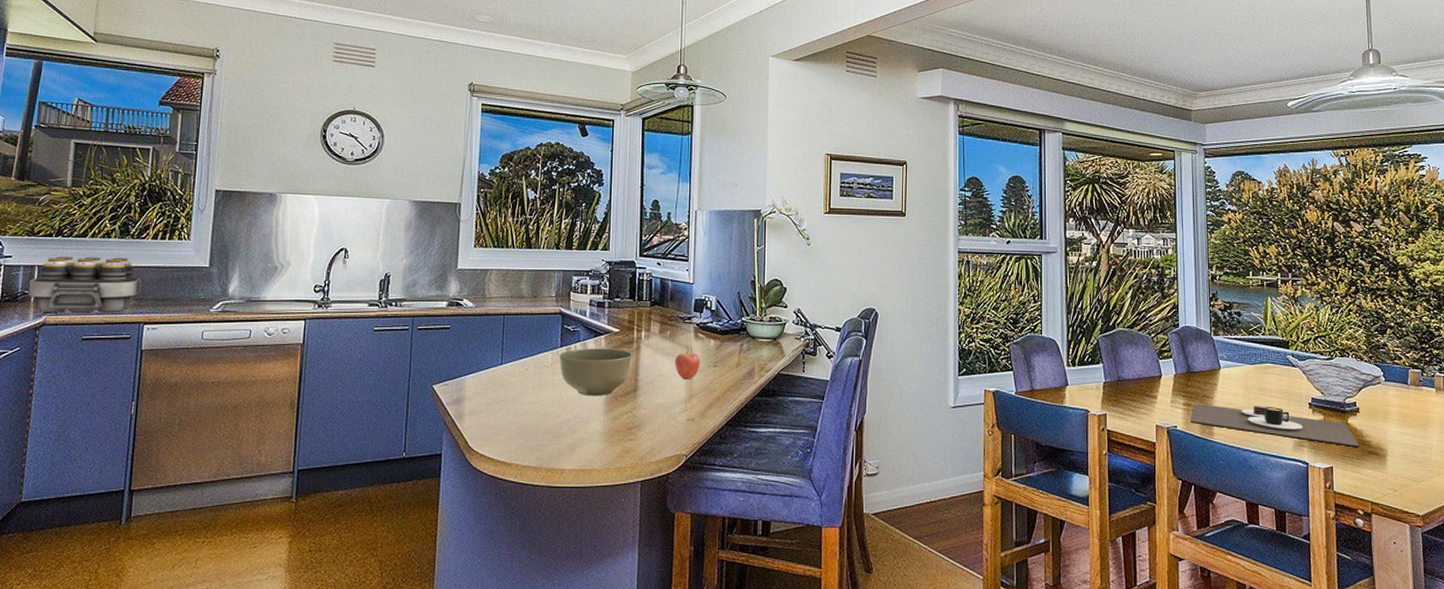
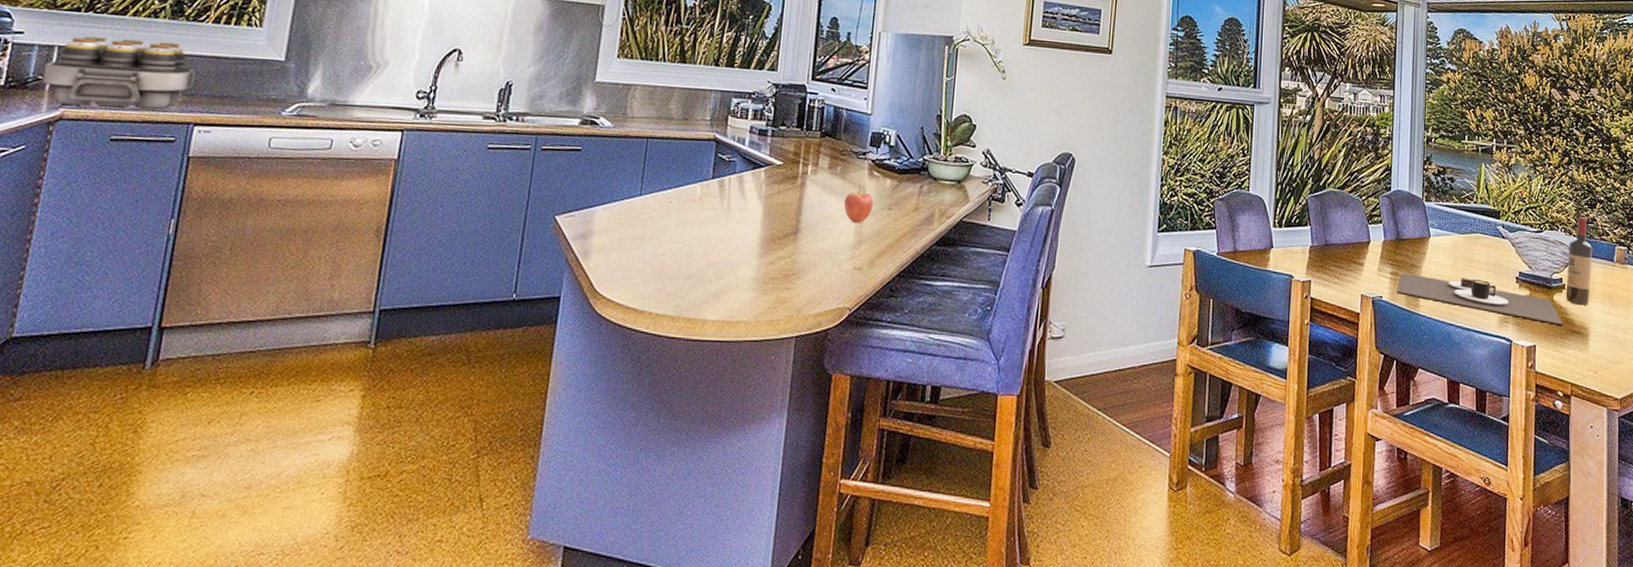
bowl: present [559,348,633,397] -> none [709,181,797,237]
wine bottle: none [1360,343,1386,427] -> present [1566,217,1593,305]

